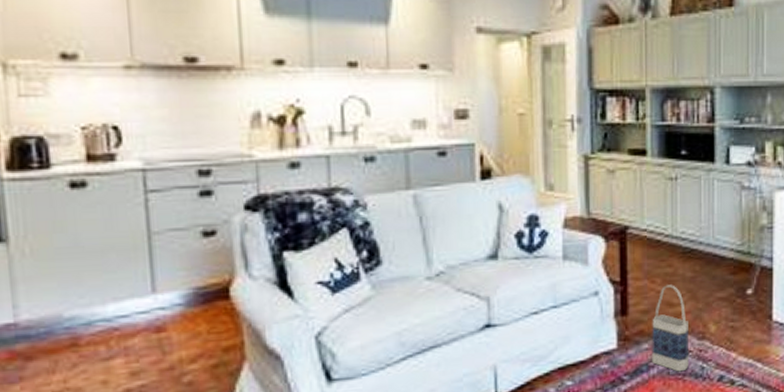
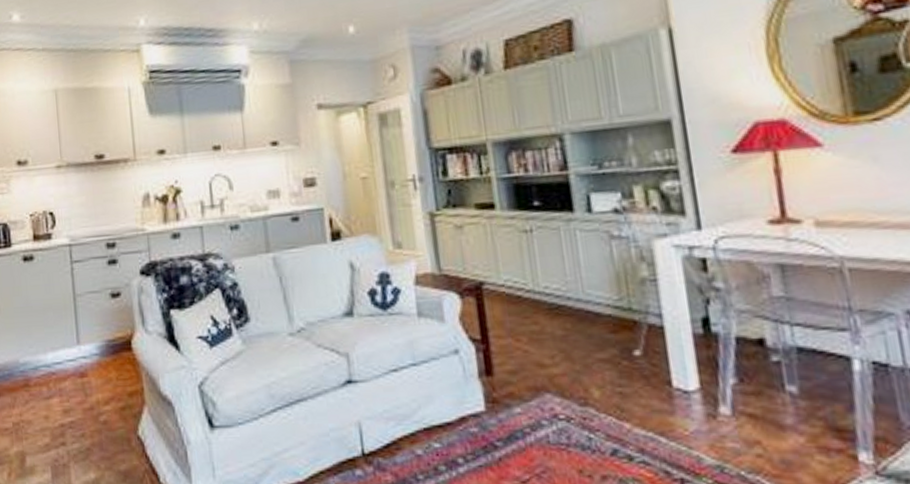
bag: present [652,285,689,372] -> none [521,344,572,442]

